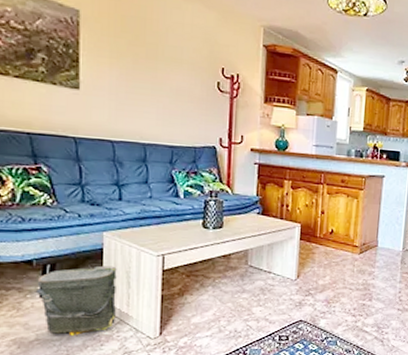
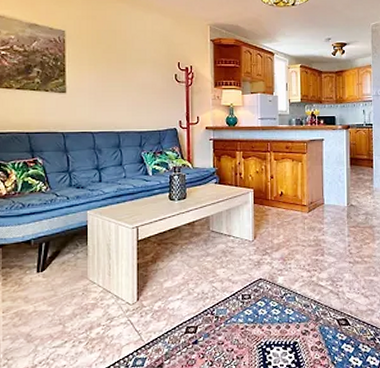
bag: present [35,265,117,337] -> none [33,240,99,307]

